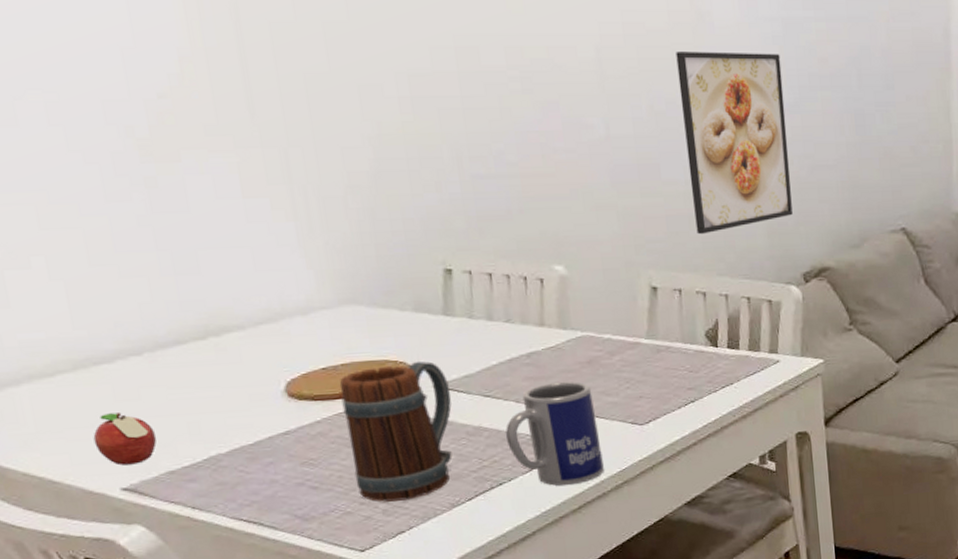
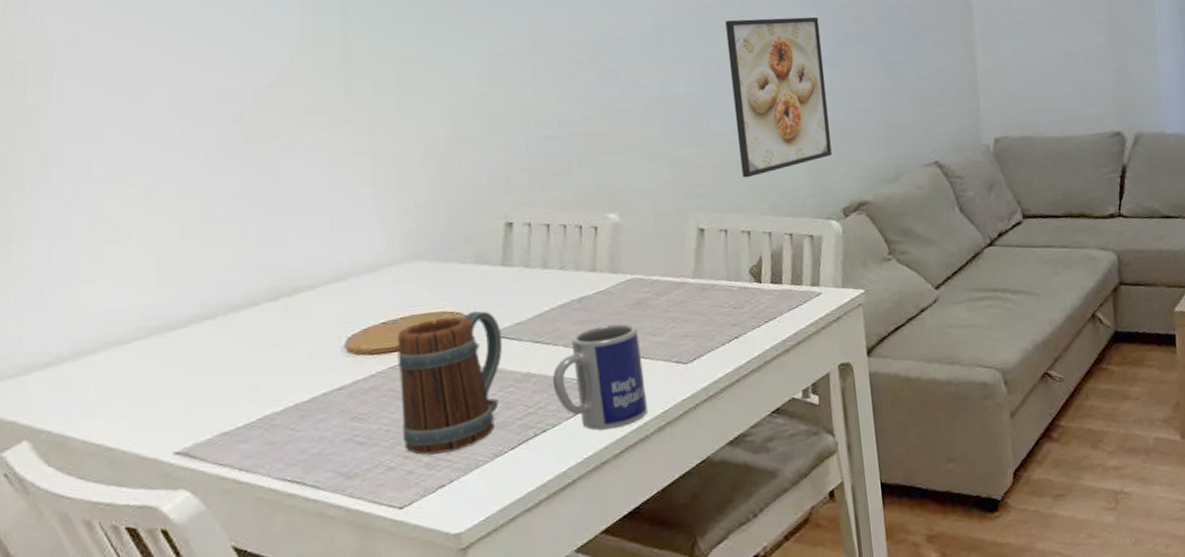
apple: present [93,413,157,466] -> none [156,376,217,429]

